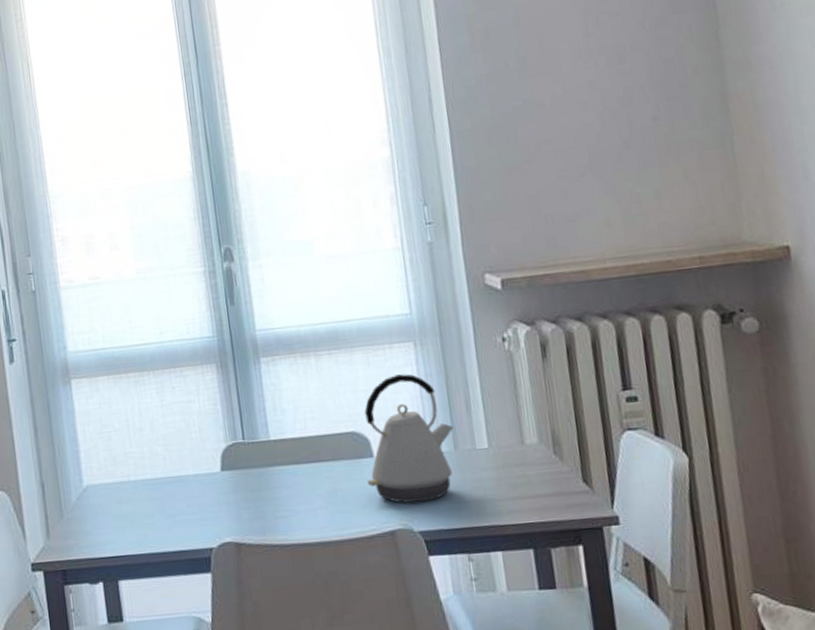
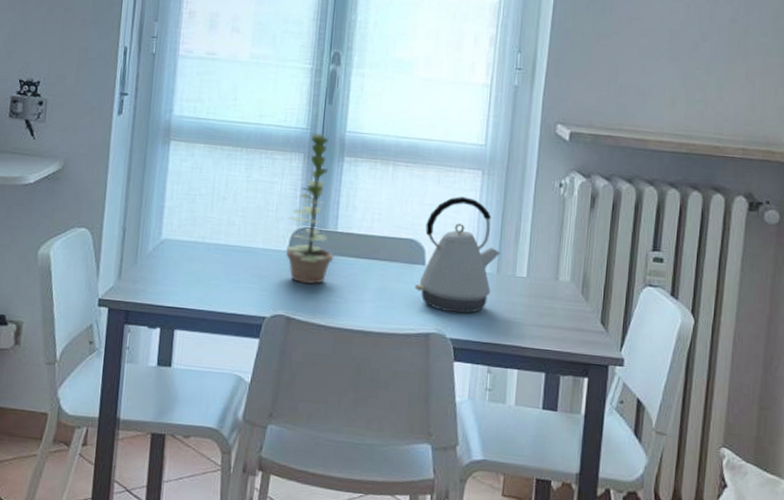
plant: none [212,338,272,504] -> present [285,132,334,284]

